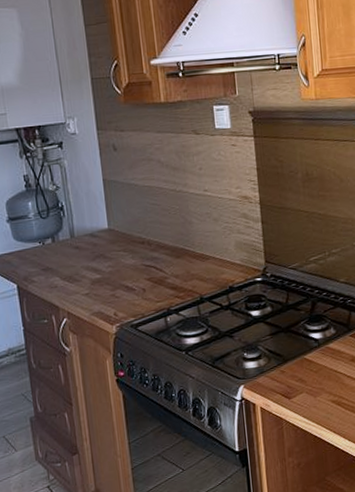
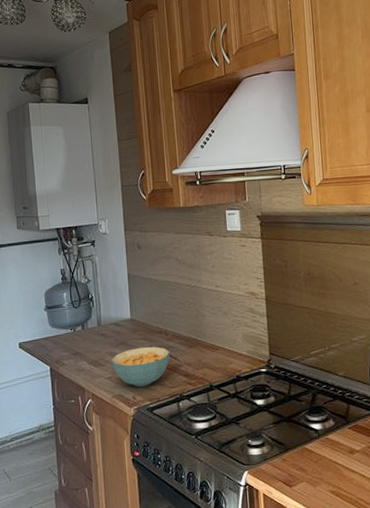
cereal bowl: none [88,258,155,303] -> present [111,347,170,387]

